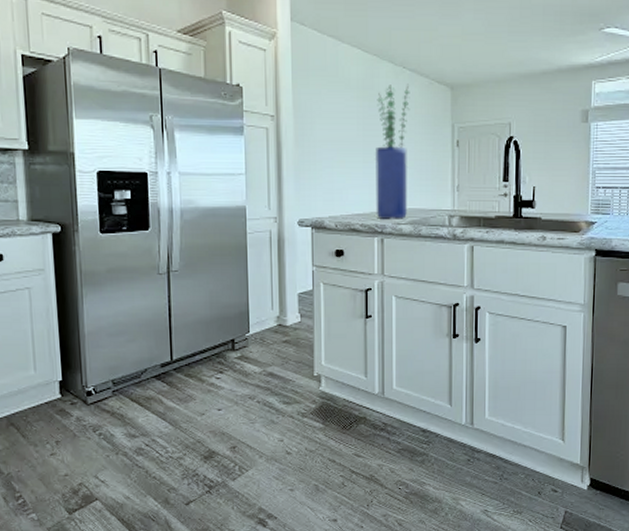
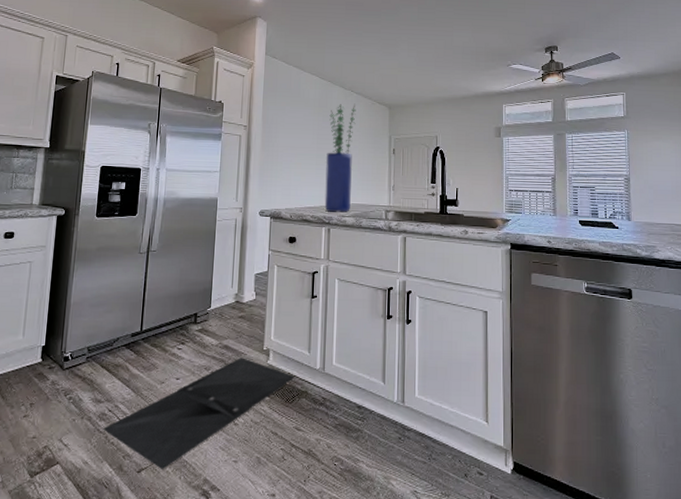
door mat: none [142,385,351,501] -> present [103,357,295,469]

